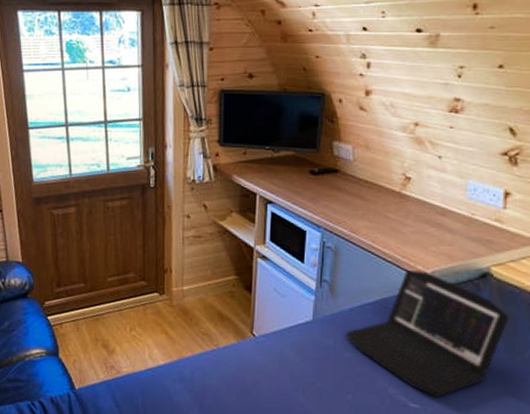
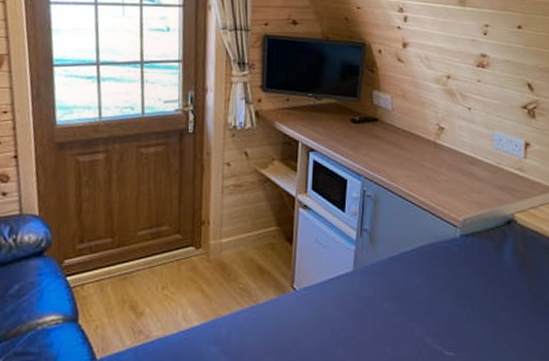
laptop: present [346,270,509,398] -> none [385,217,531,345]

